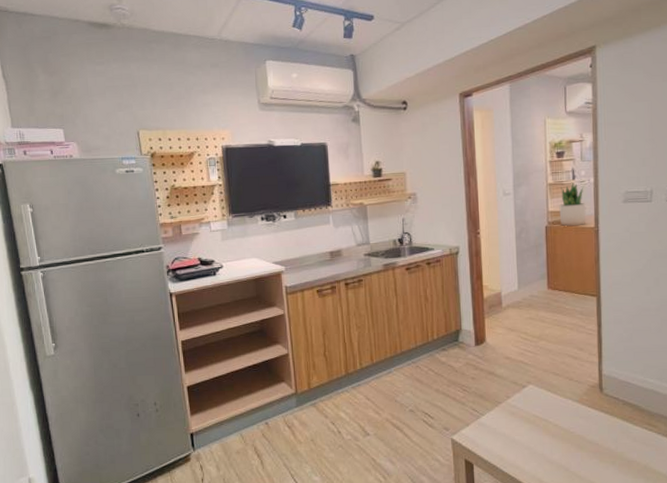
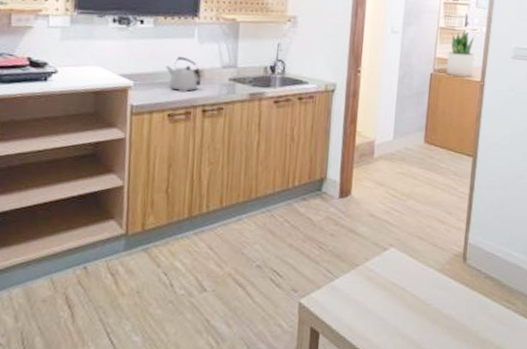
kettle: none [309,240,341,271] -> present [165,56,201,92]

